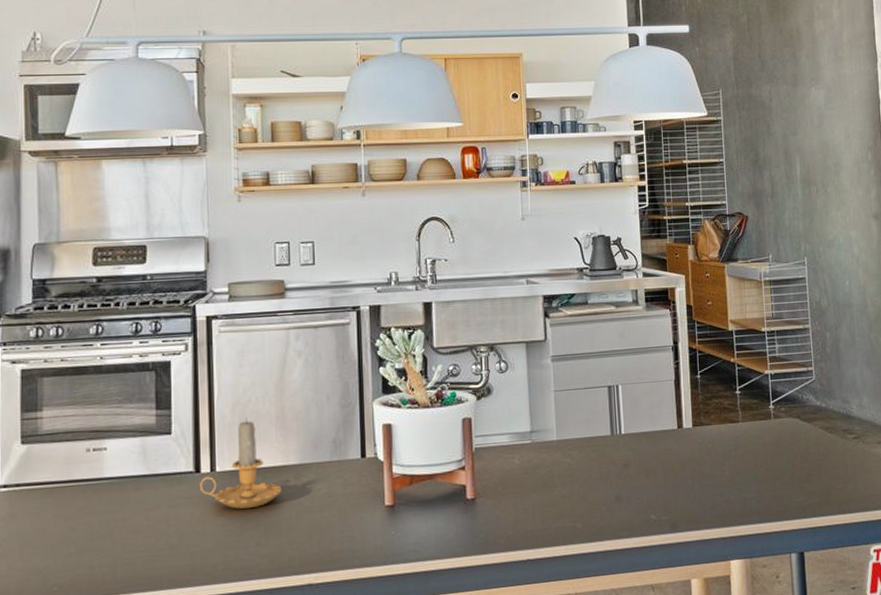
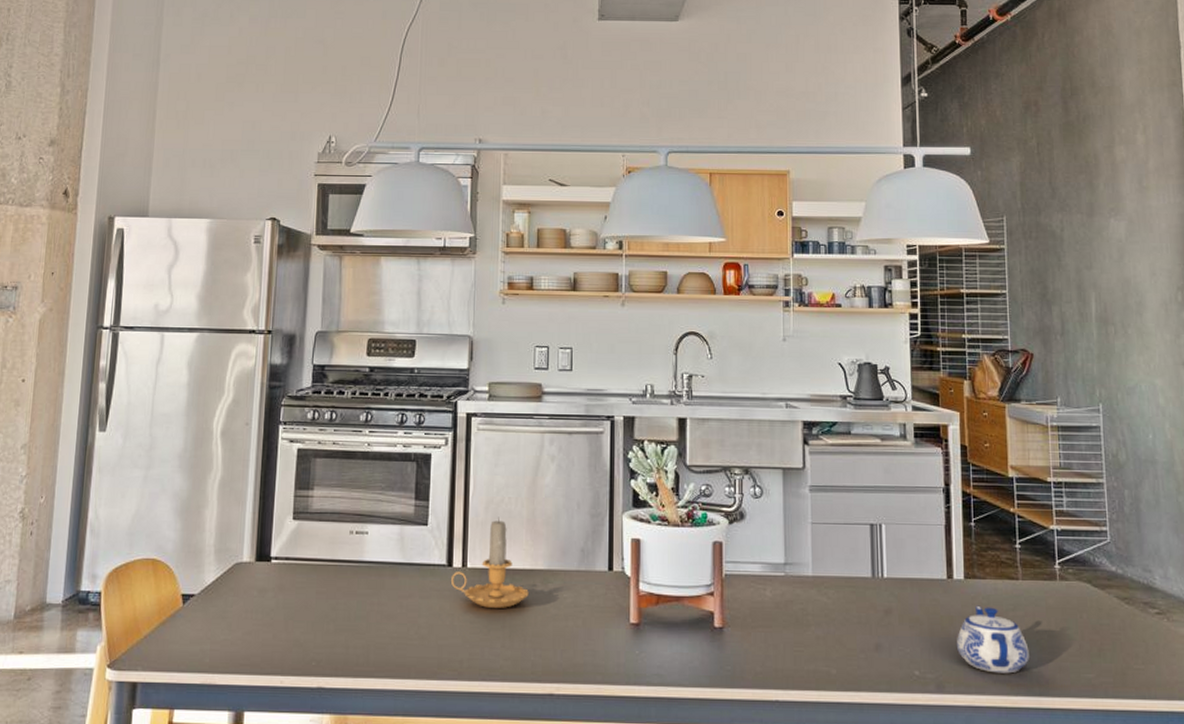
teapot: none [687,449,750,508] -> present [957,605,1029,674]

